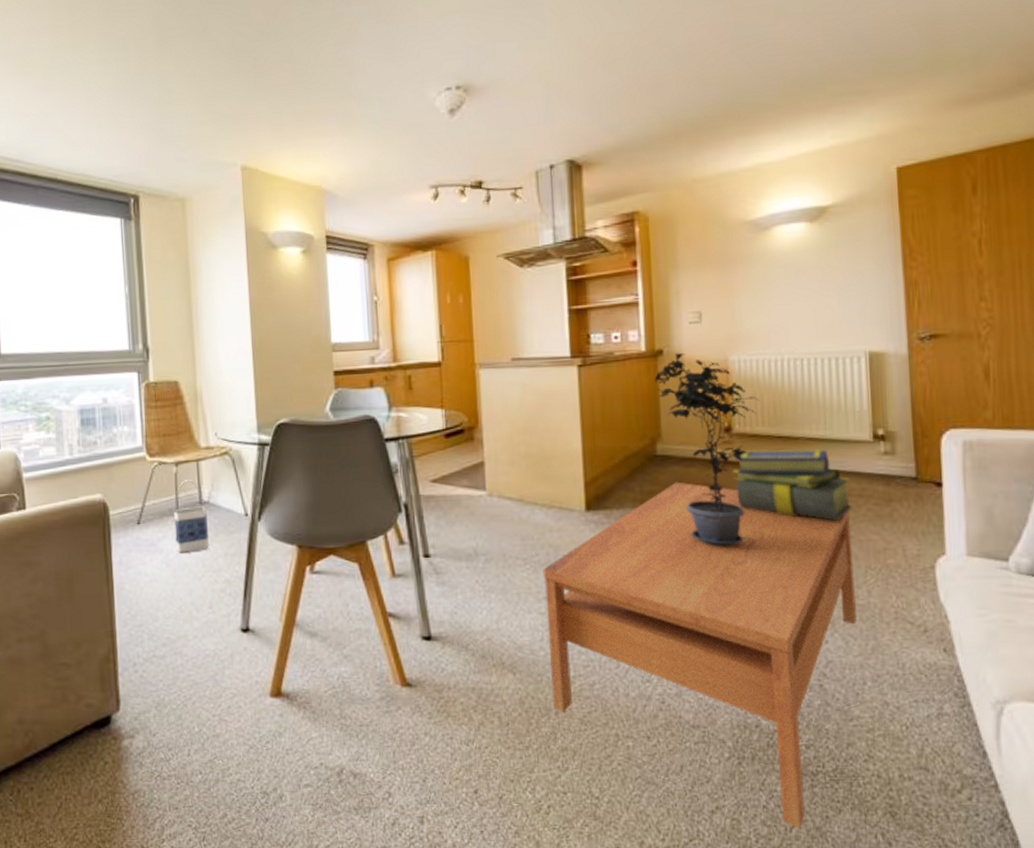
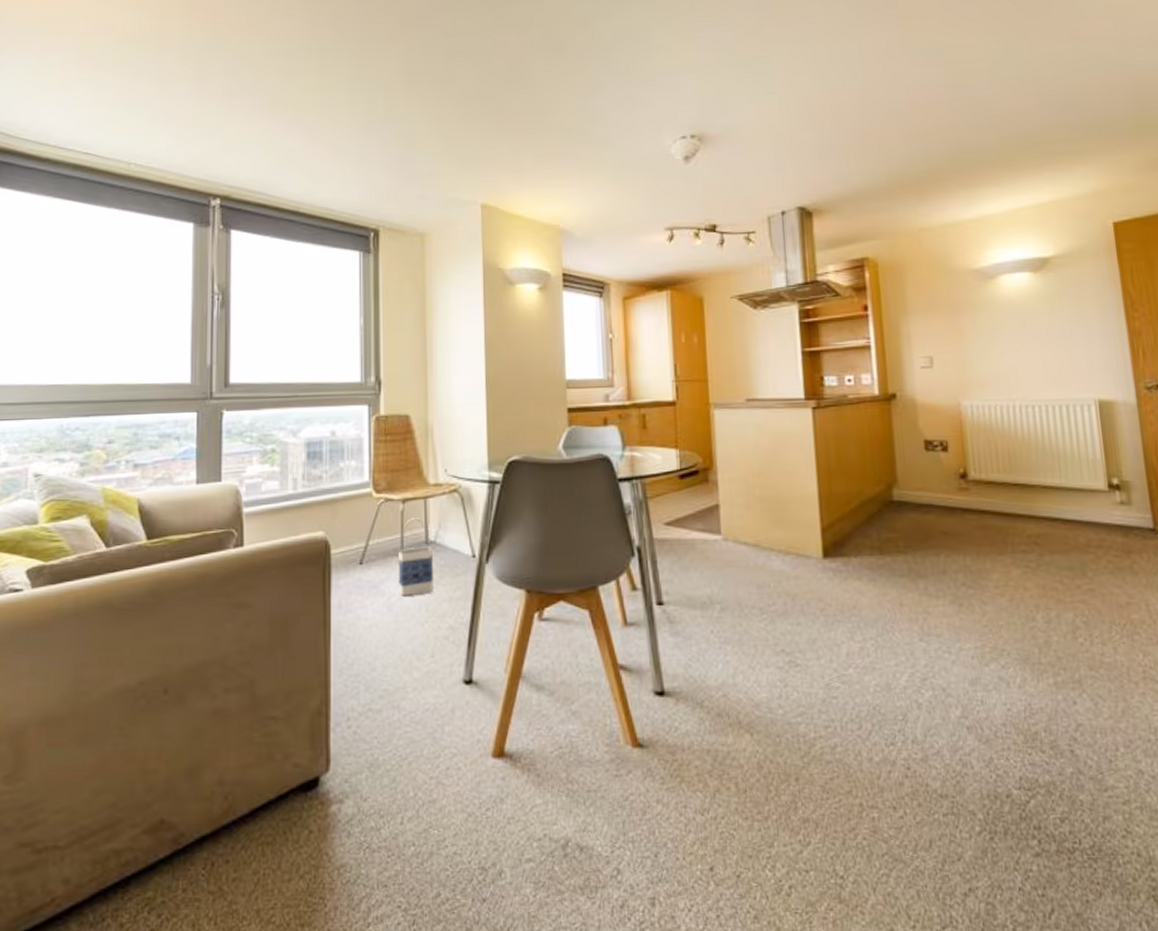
coffee table: present [543,482,857,830] -> none [780,529,1104,916]
potted plant: present [654,352,759,547] -> none [888,397,993,598]
stack of books: present [733,448,855,520] -> none [970,497,1095,571]

